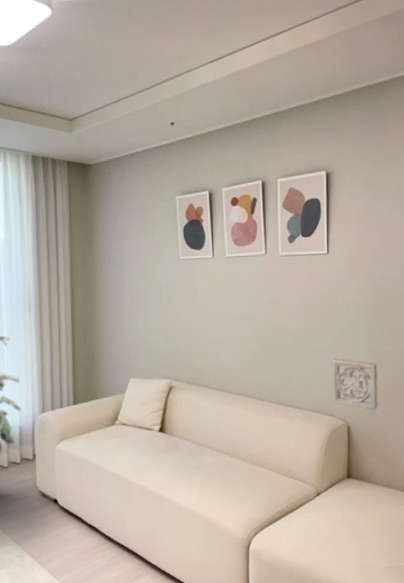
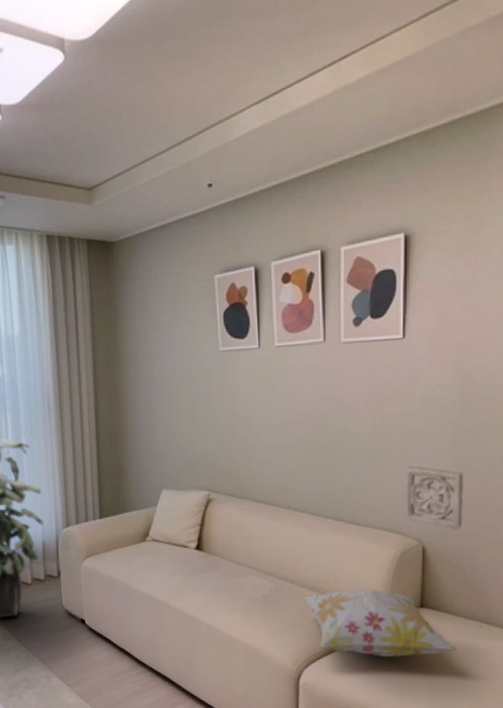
decorative pillow: none [251,463,377,523] -> present [303,588,456,657]

